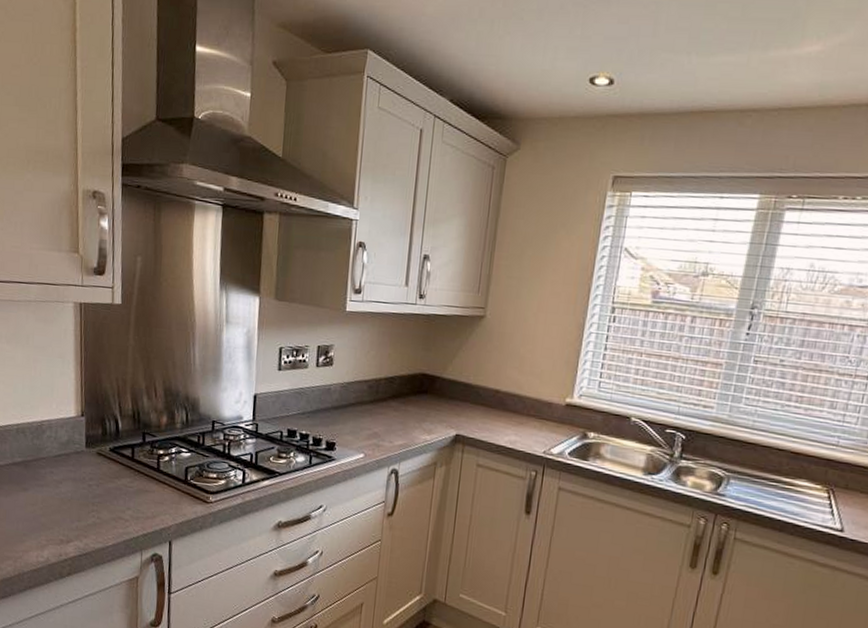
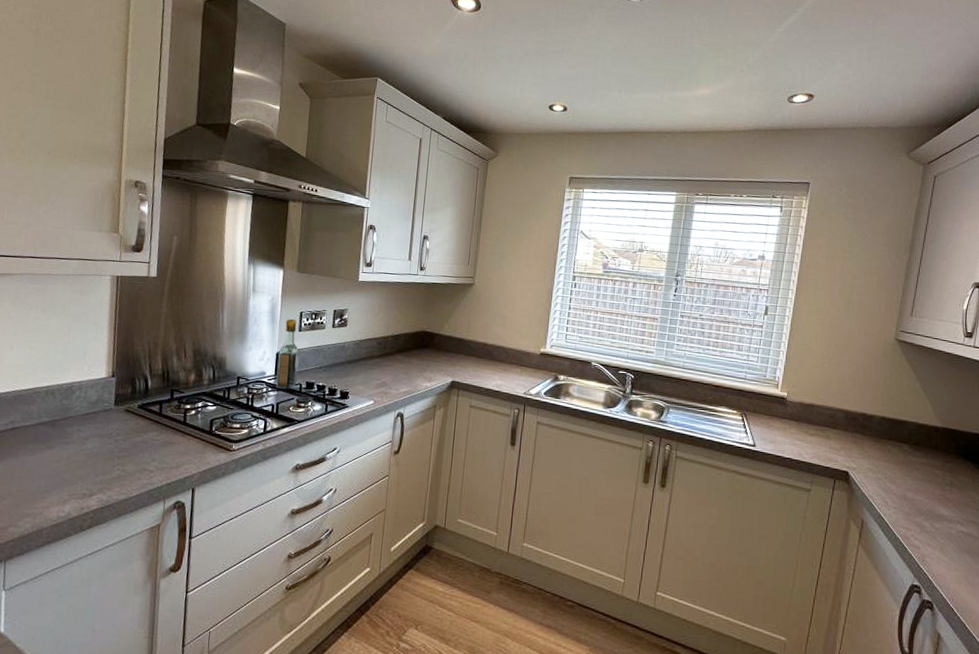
bottle: none [254,355,279,438] -> present [276,318,299,390]

